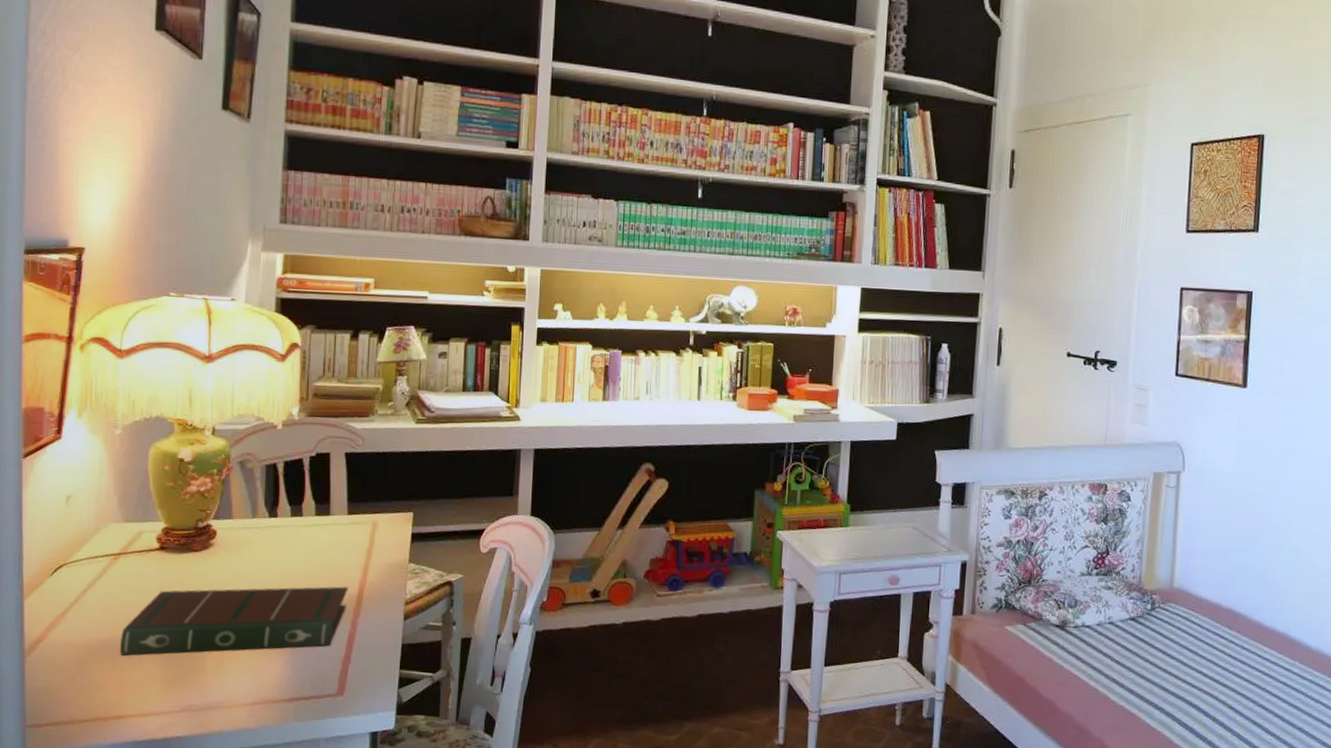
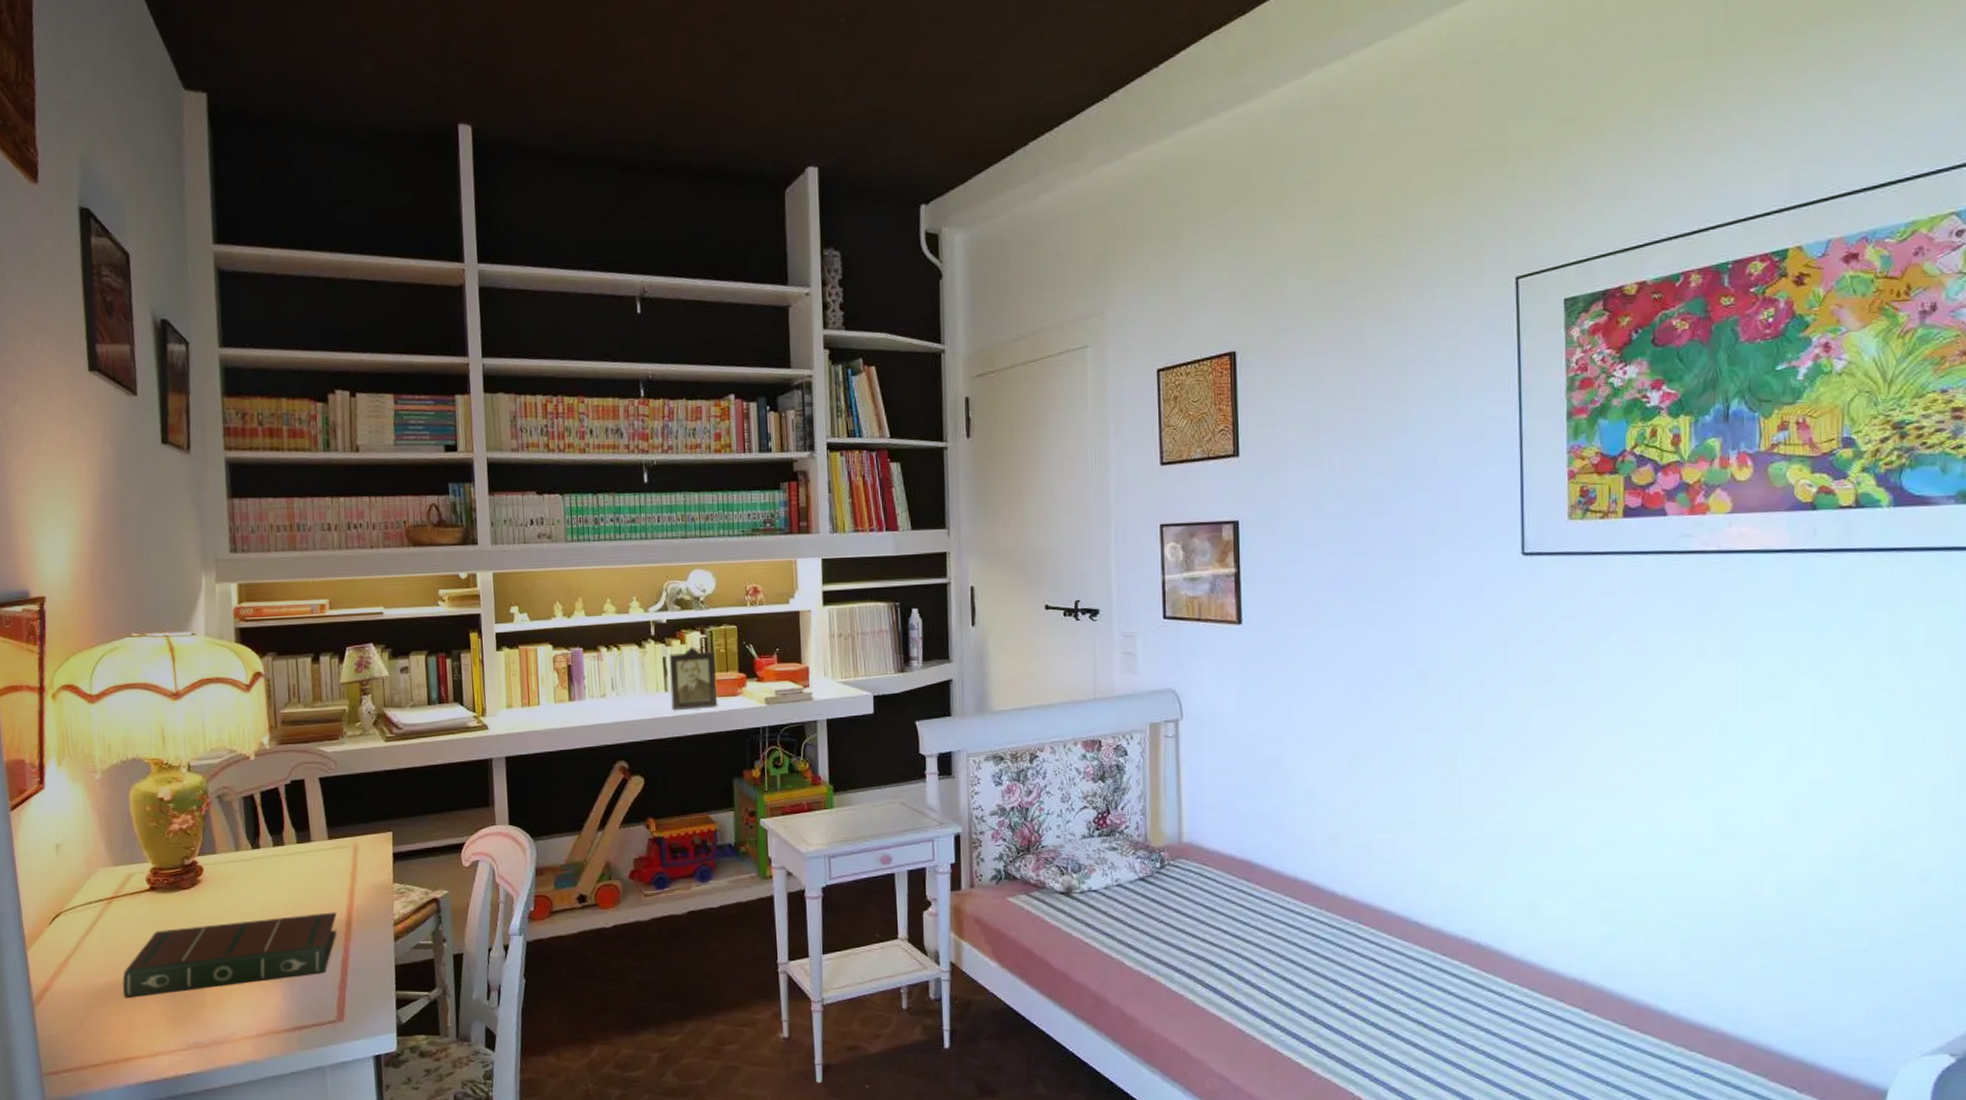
photo frame: none [702,359,749,420] -> present [669,647,717,710]

